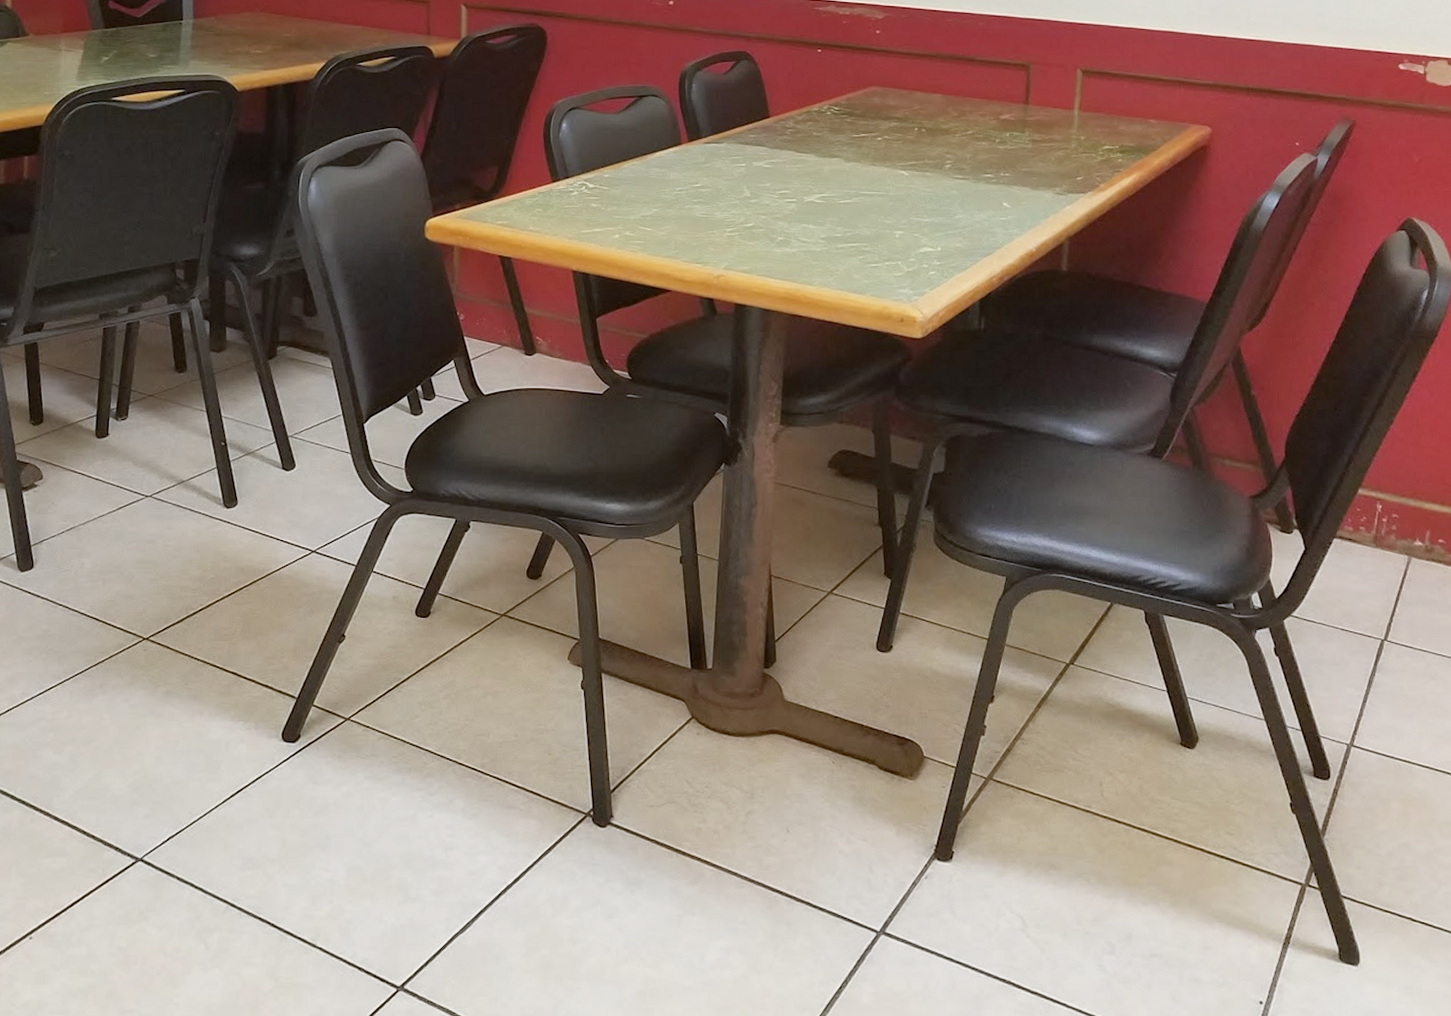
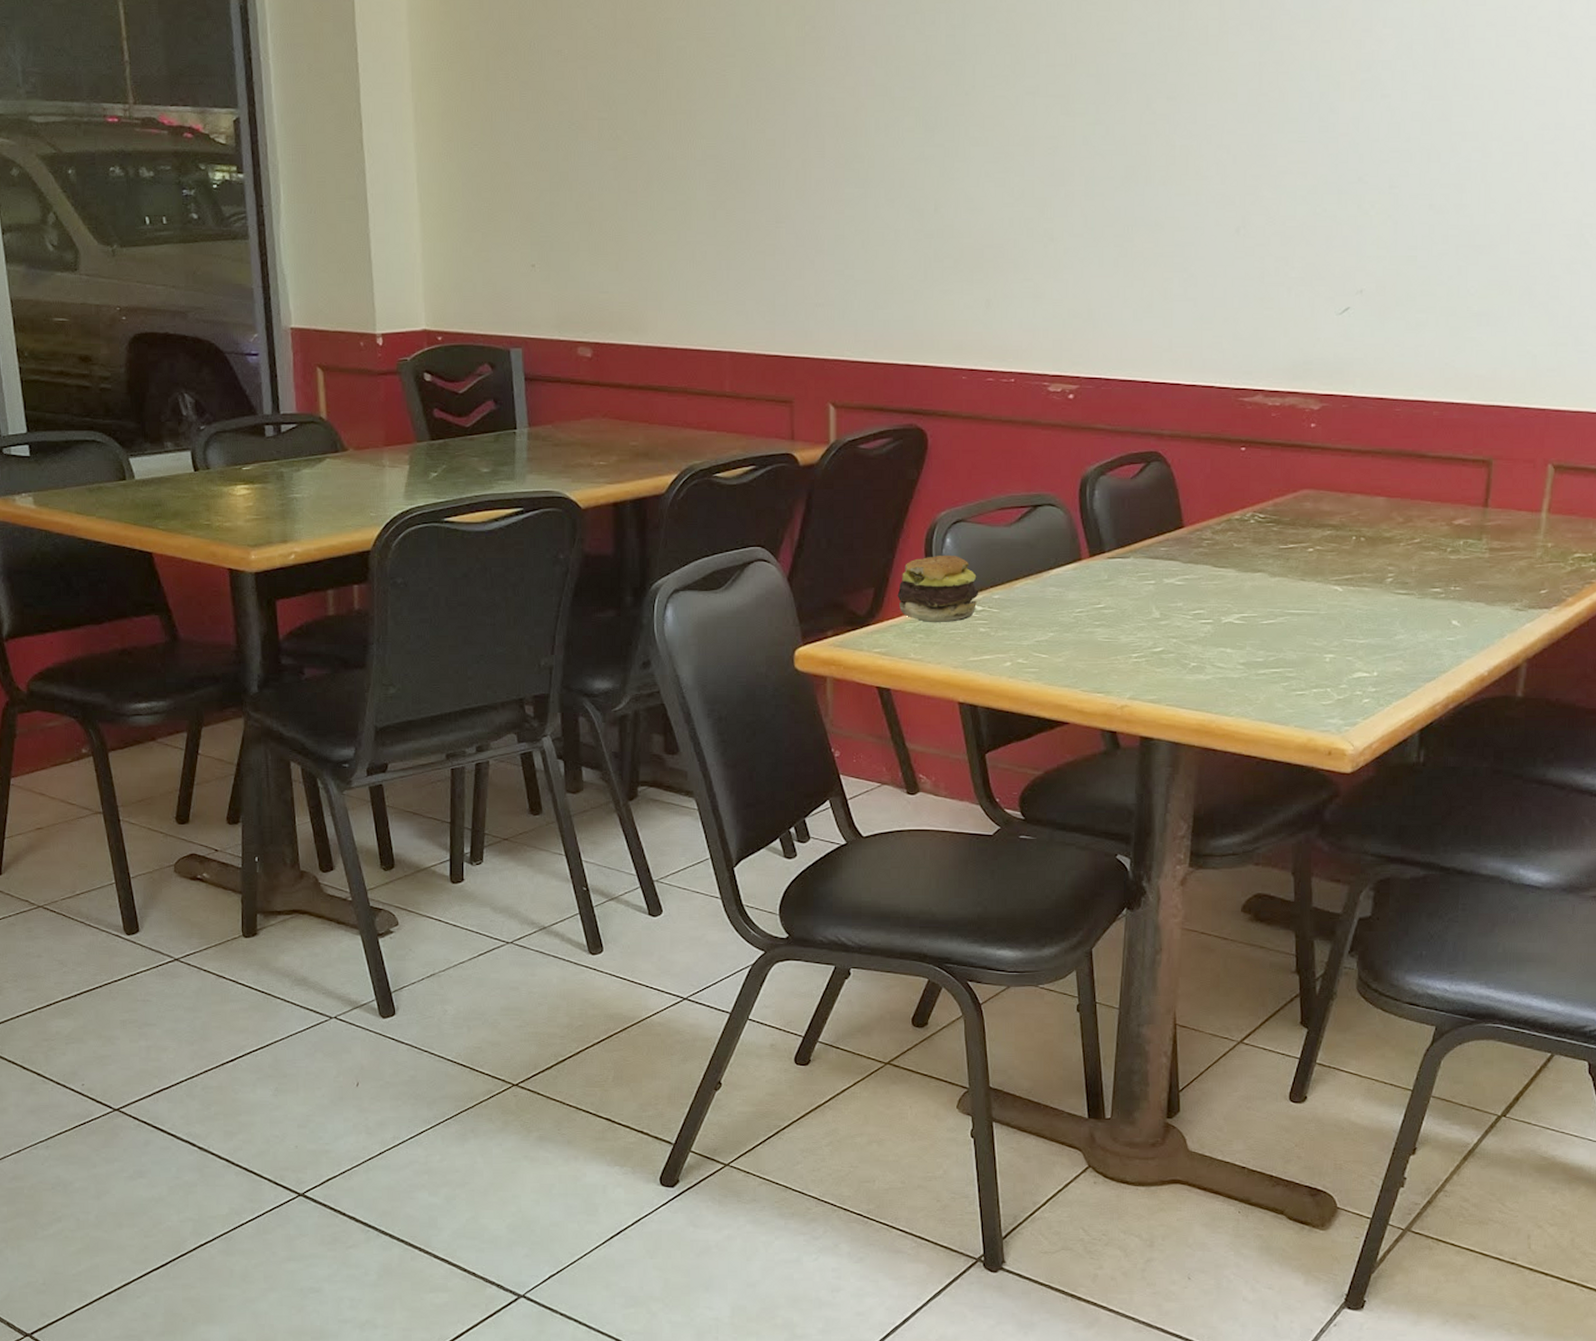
burger: none [518,138,590,198] -> present [897,555,978,622]

